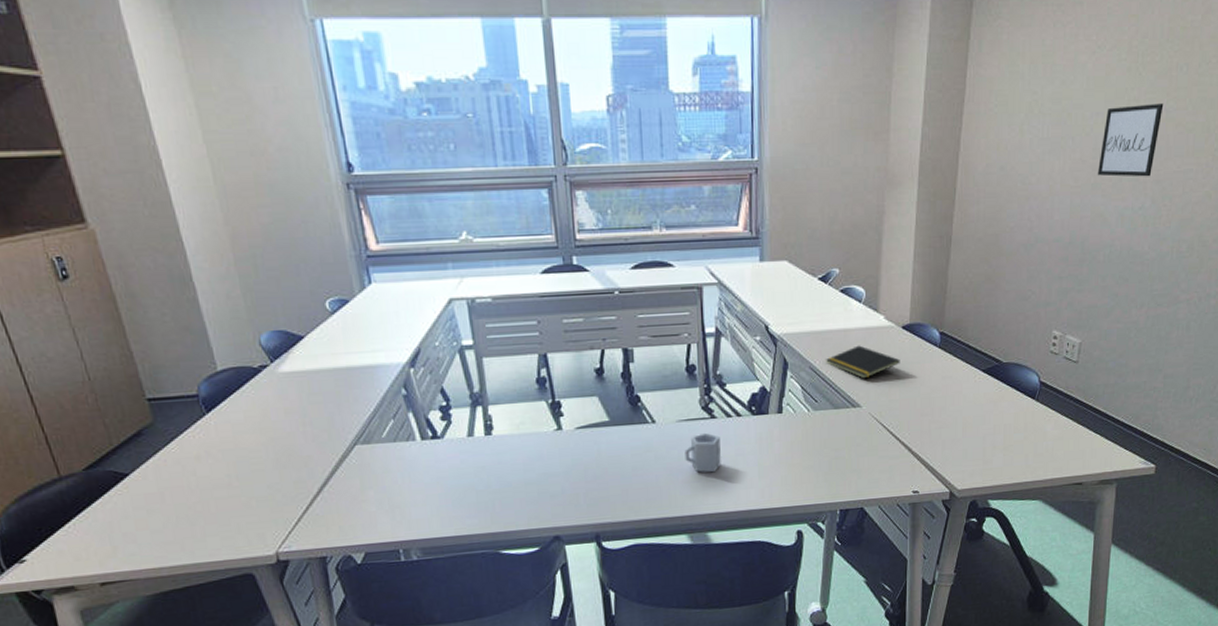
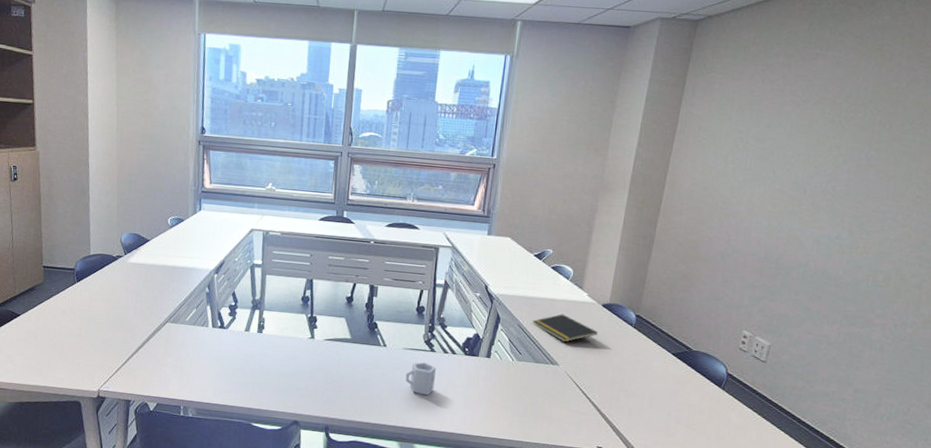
wall art: present [1097,103,1164,177] -> none [795,150,865,212]

